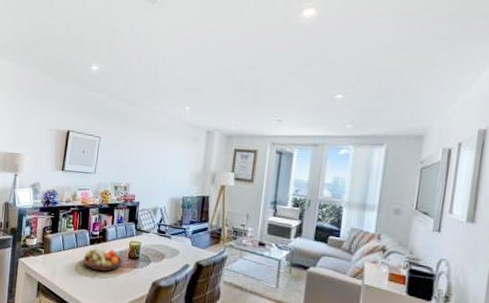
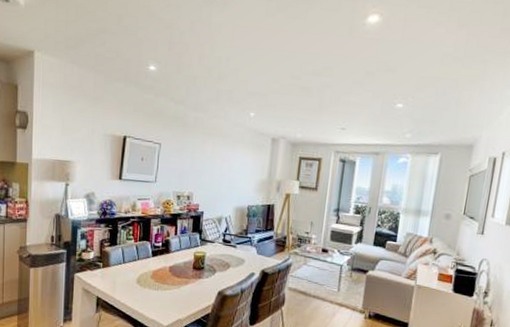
fruit bowl: present [83,247,122,272] -> none [145,259,187,283]

